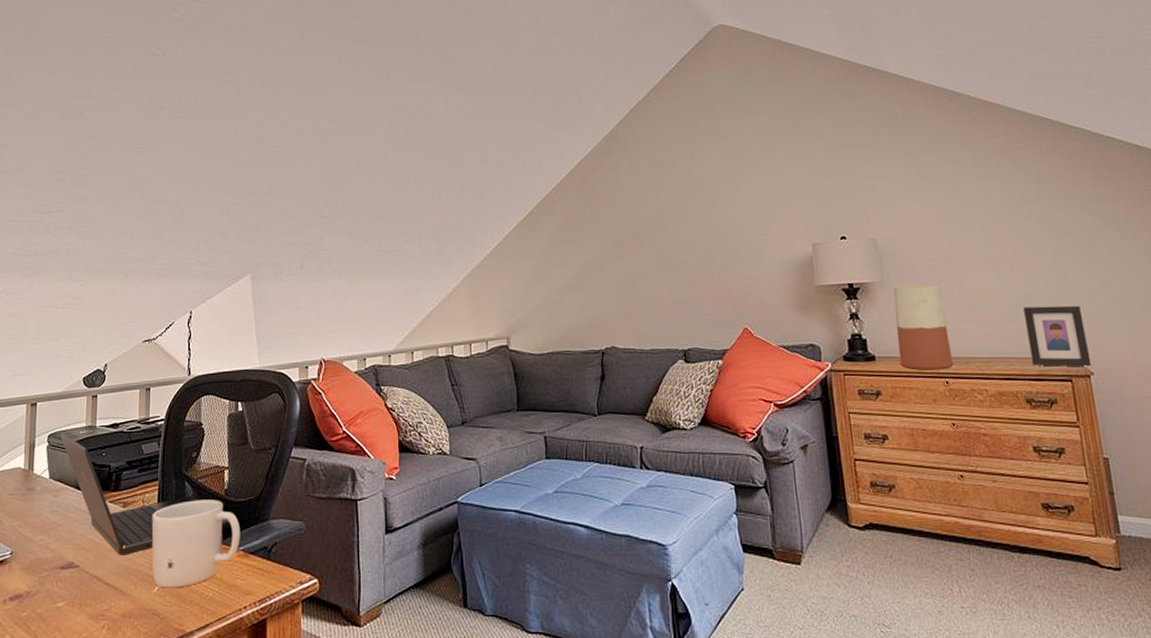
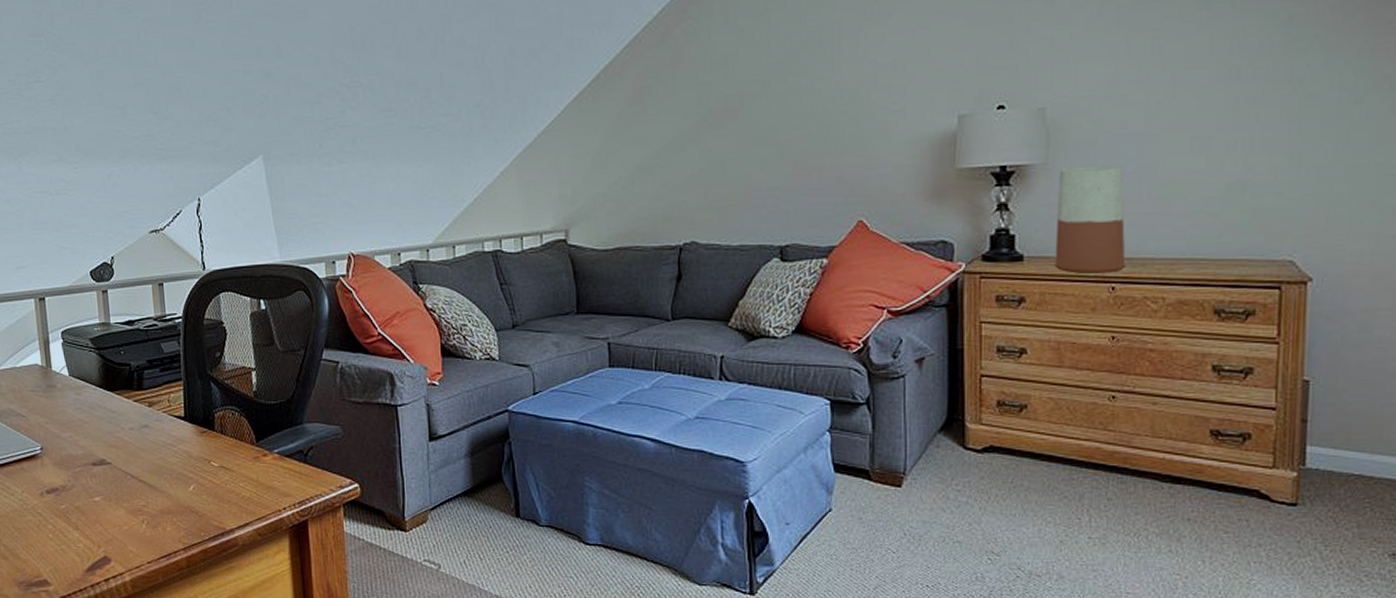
laptop: present [59,432,232,555] -> none [73,328,264,454]
mug: present [151,500,241,588] -> none [179,401,275,488]
picture frame: present [1022,305,1092,367] -> none [1230,194,1313,271]

